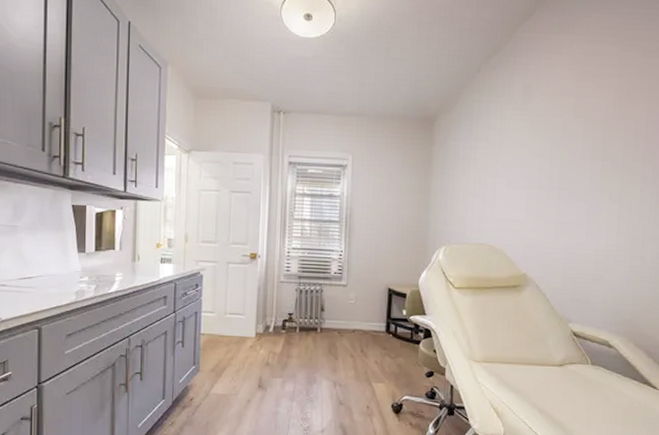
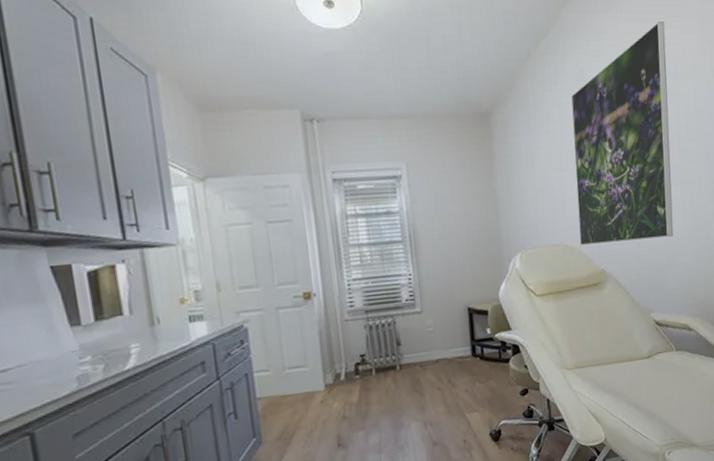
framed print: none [504,44,623,253] -> present [571,22,674,246]

